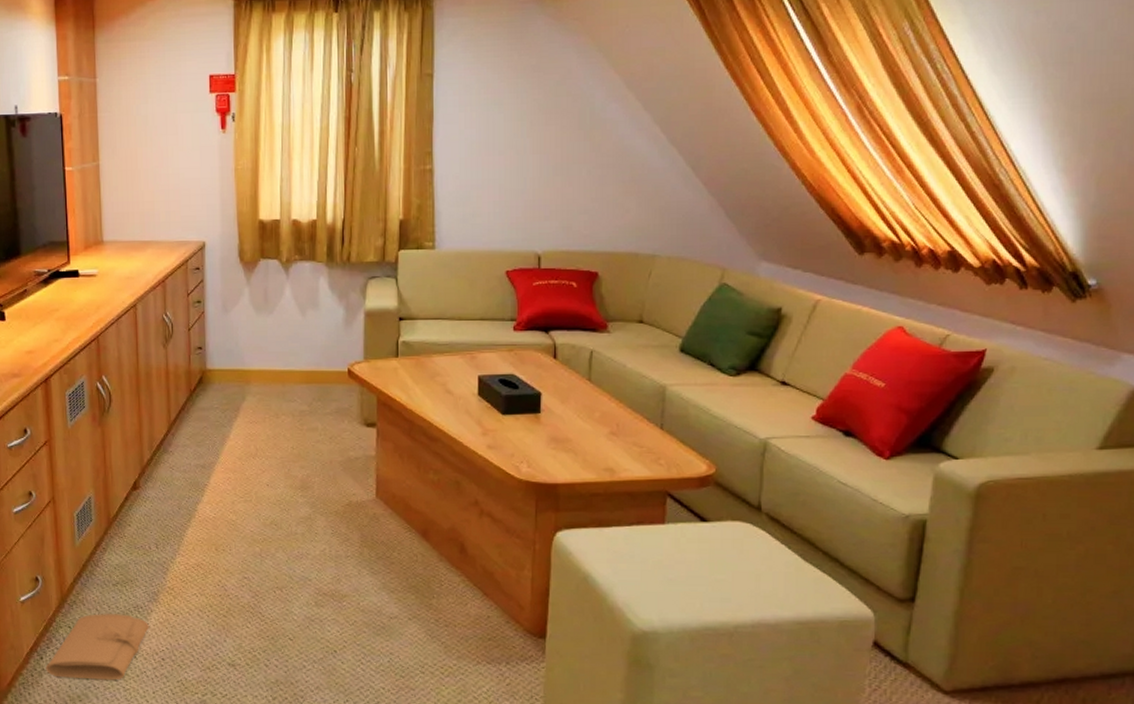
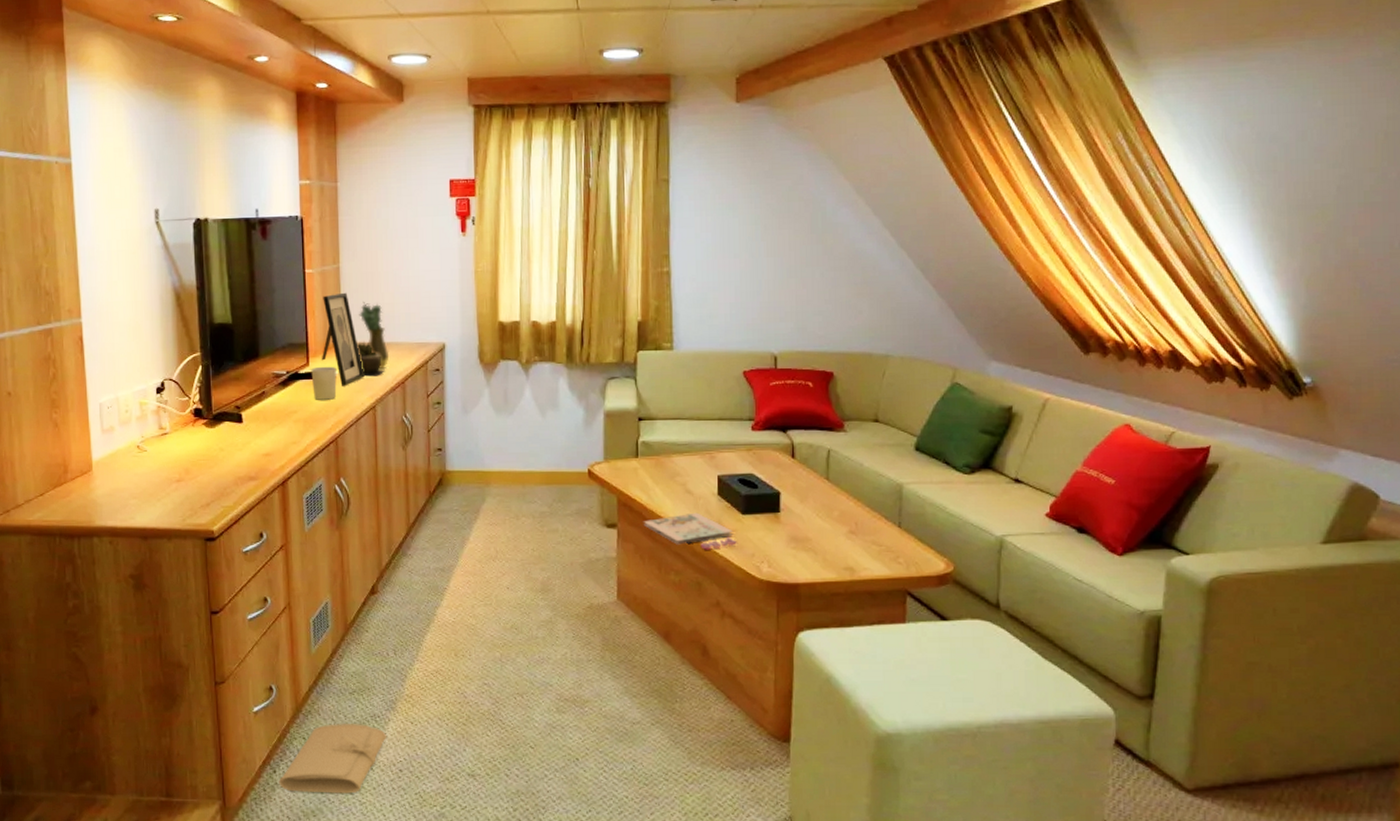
candle holder: none [72,264,98,298] -> present [311,366,337,400]
picture frame: none [81,190,125,285] -> present [321,292,365,386]
succulent plant: none [117,240,145,275] -> present [357,341,385,377]
vase: none [119,199,150,268] -> present [359,301,390,370]
magazine: none [402,412,496,450] -> present [643,512,737,550]

